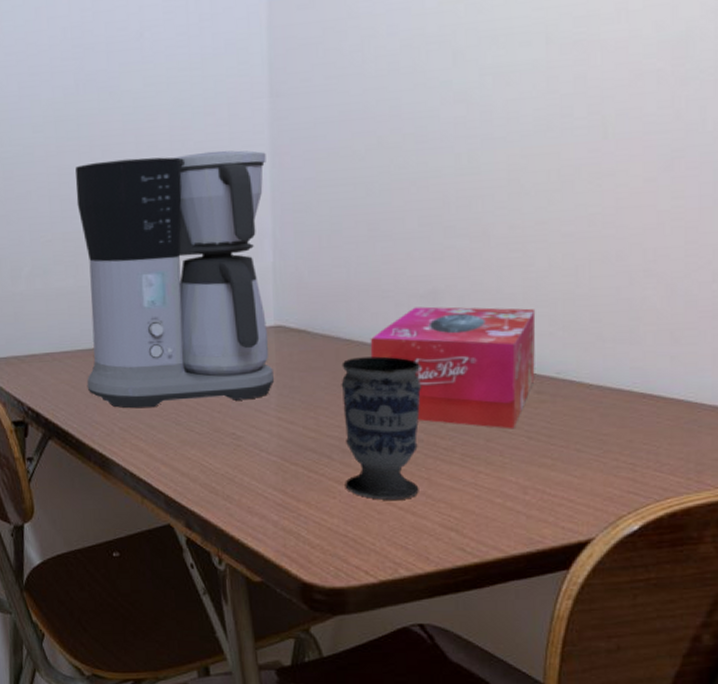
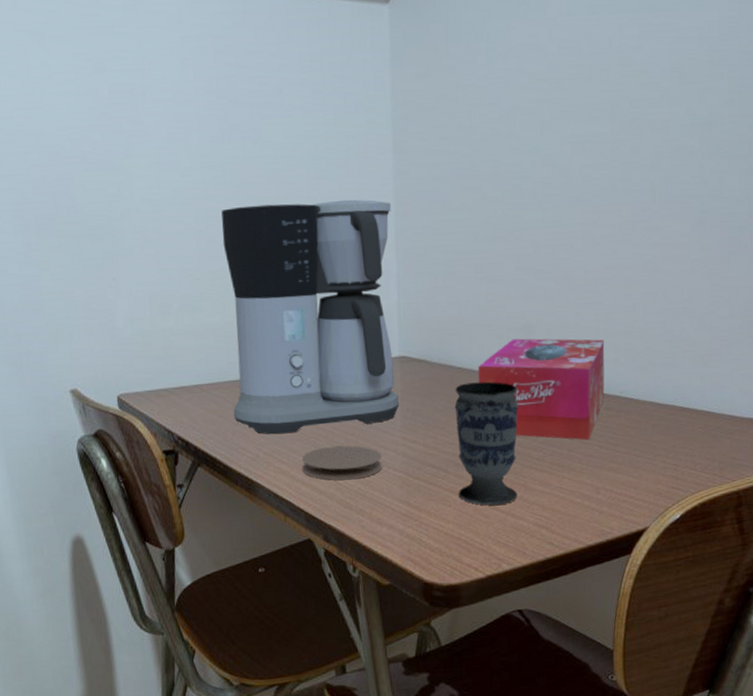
coaster: none [161,423,254,462] -> present [301,445,382,481]

